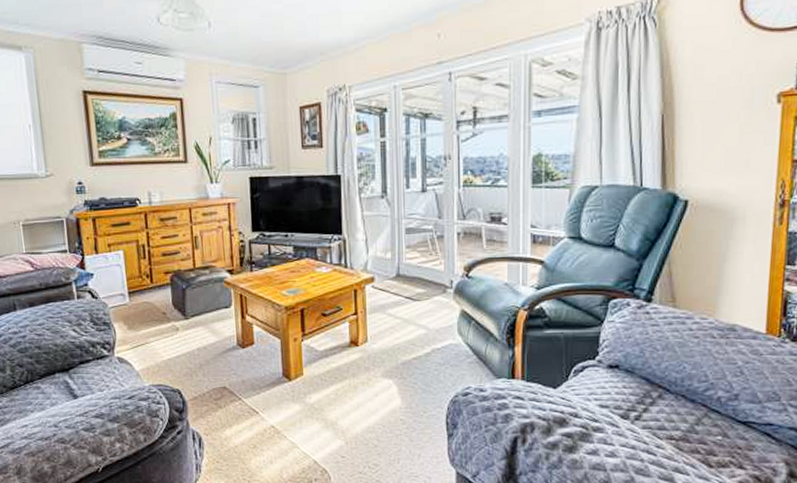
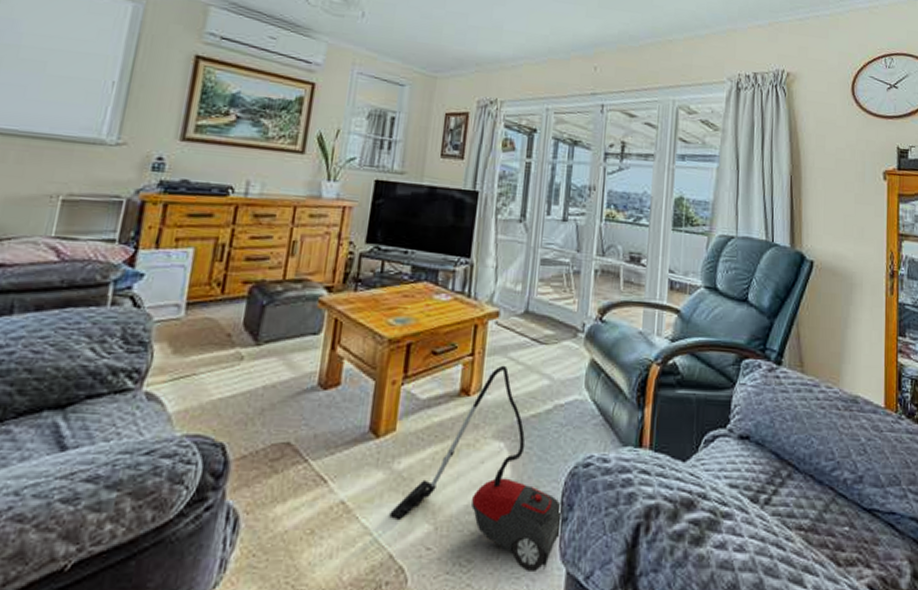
vacuum cleaner: none [309,320,449,472] -> present [389,365,563,571]

